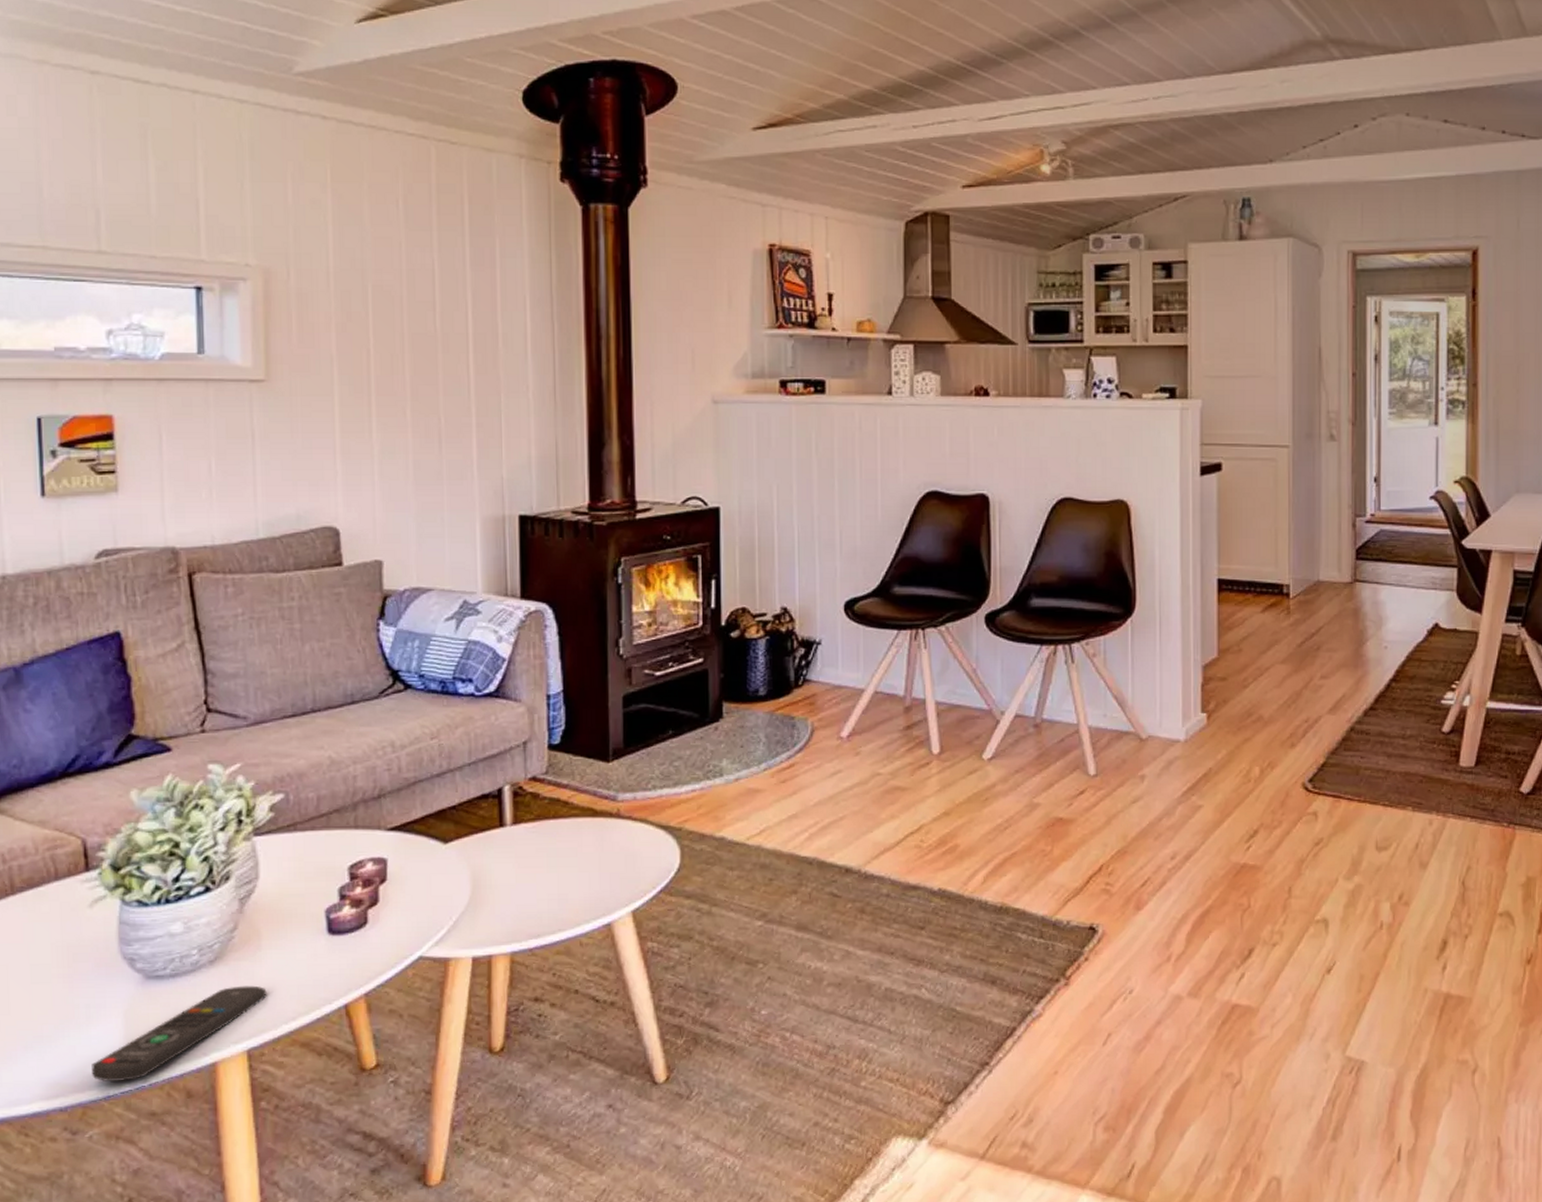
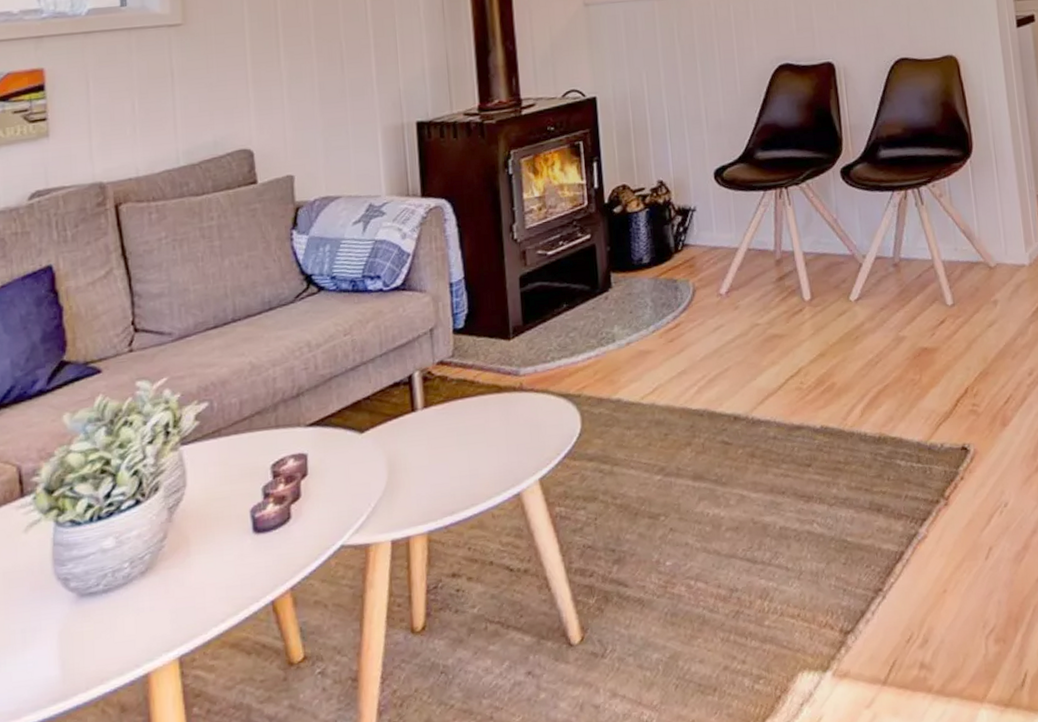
remote control: present [91,985,267,1082] -> none [27,592,197,706]

